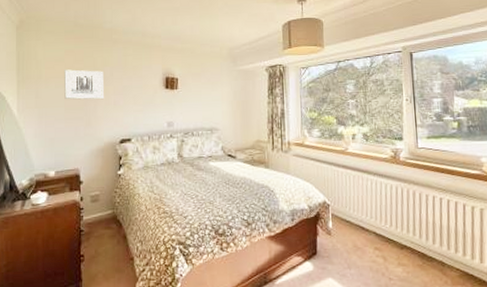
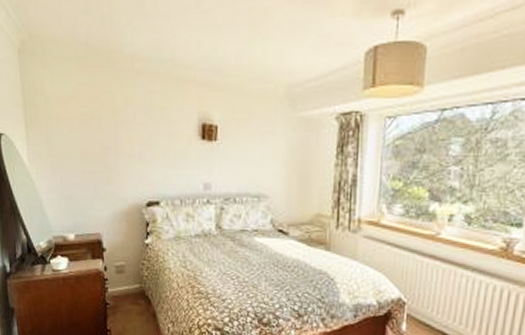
wall art: present [64,69,104,100] -> none [78,109,126,150]

